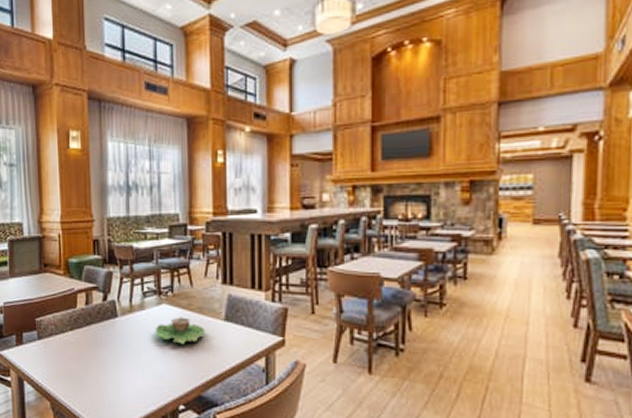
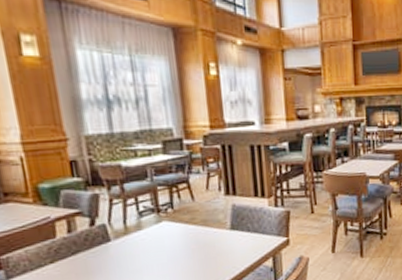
succulent planter: present [154,317,206,344] -> none [156,231,212,259]

